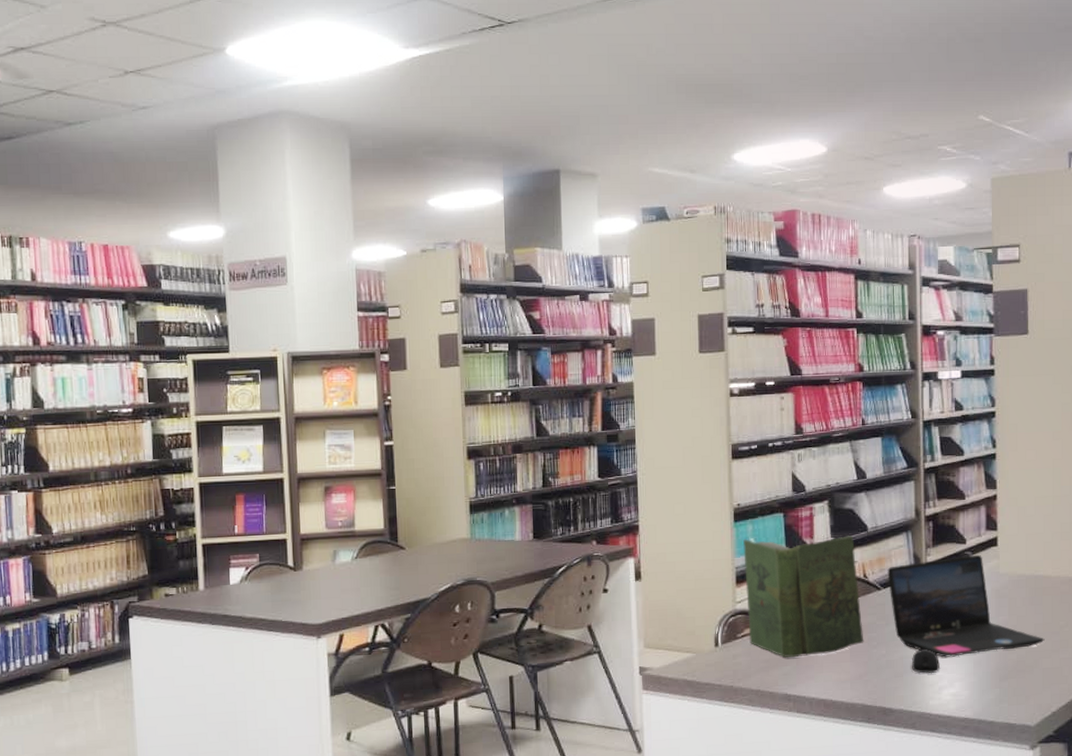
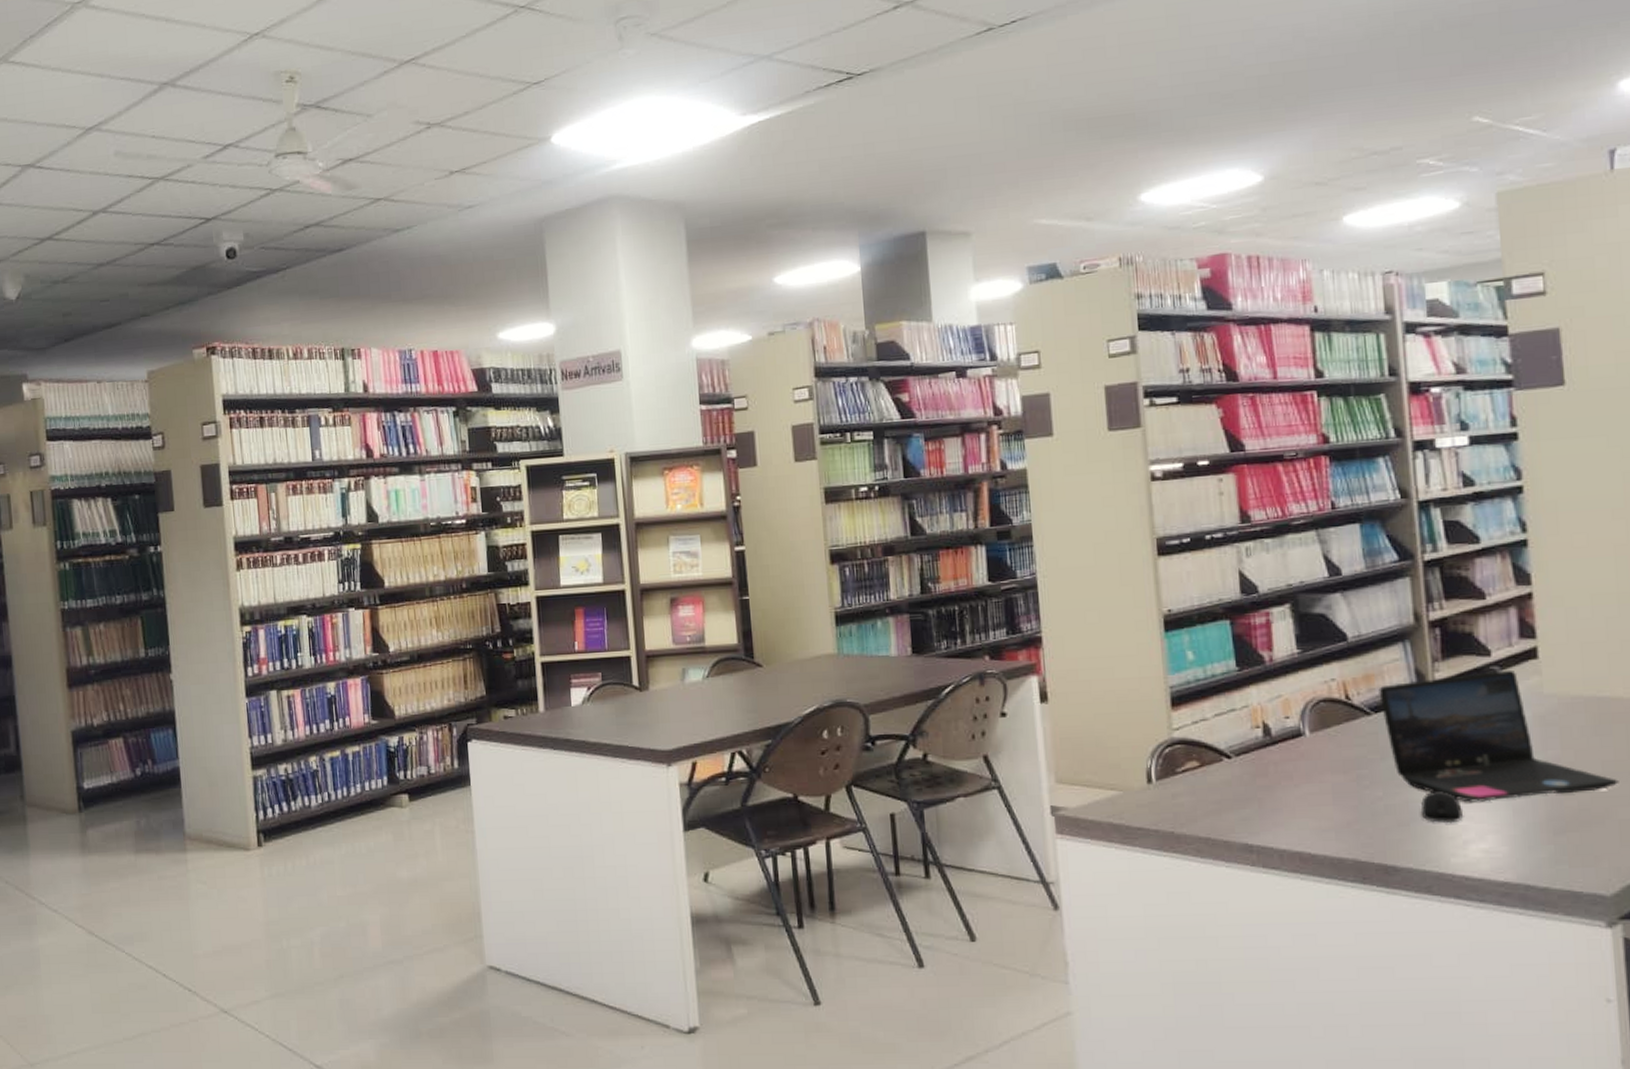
book: present [742,536,864,657] -> none [1177,647,1352,798]

